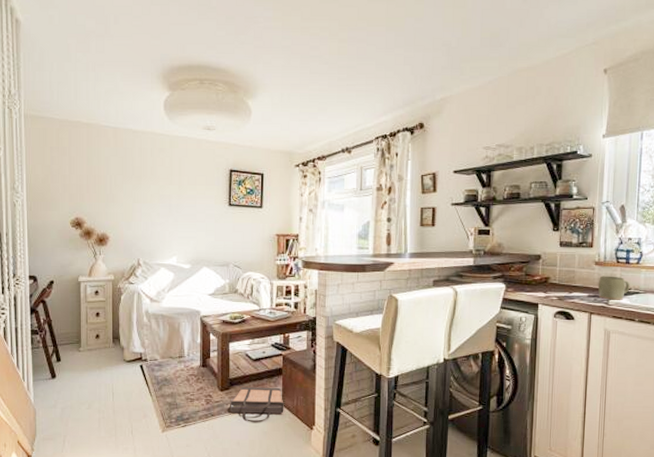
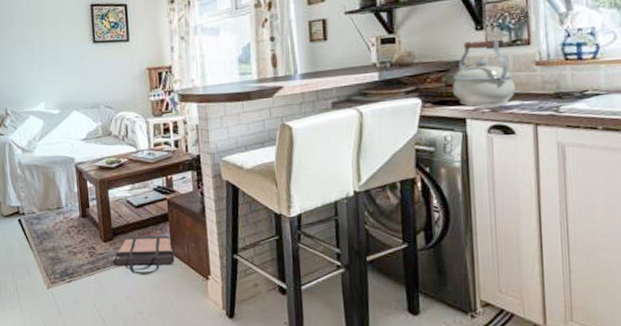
kettle: none [530,240,579,296] -> present [452,39,517,107]
mug: present [597,276,629,300] -> none [542,76,585,106]

